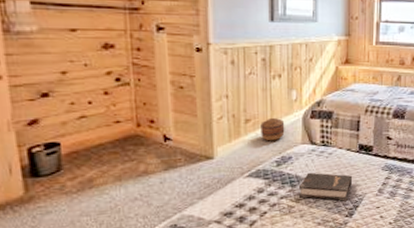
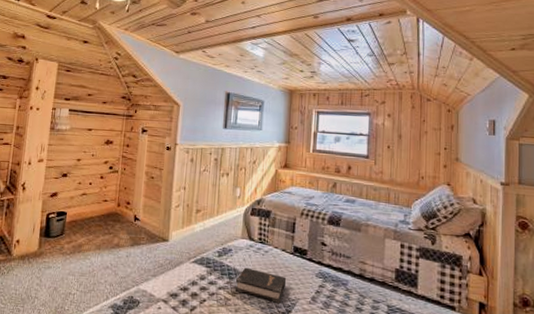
basket: present [260,117,285,141] -> none [207,210,228,232]

